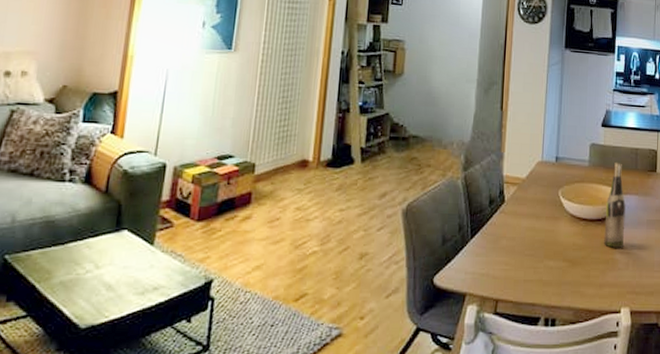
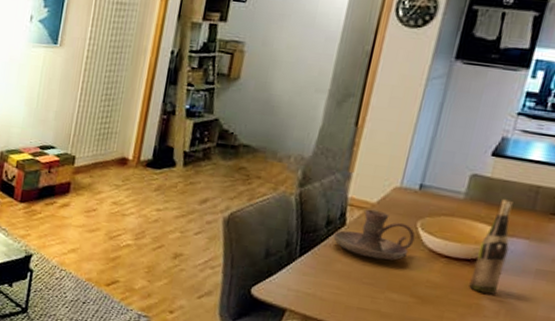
candle holder: none [496,184,559,231] -> present [333,209,416,261]

